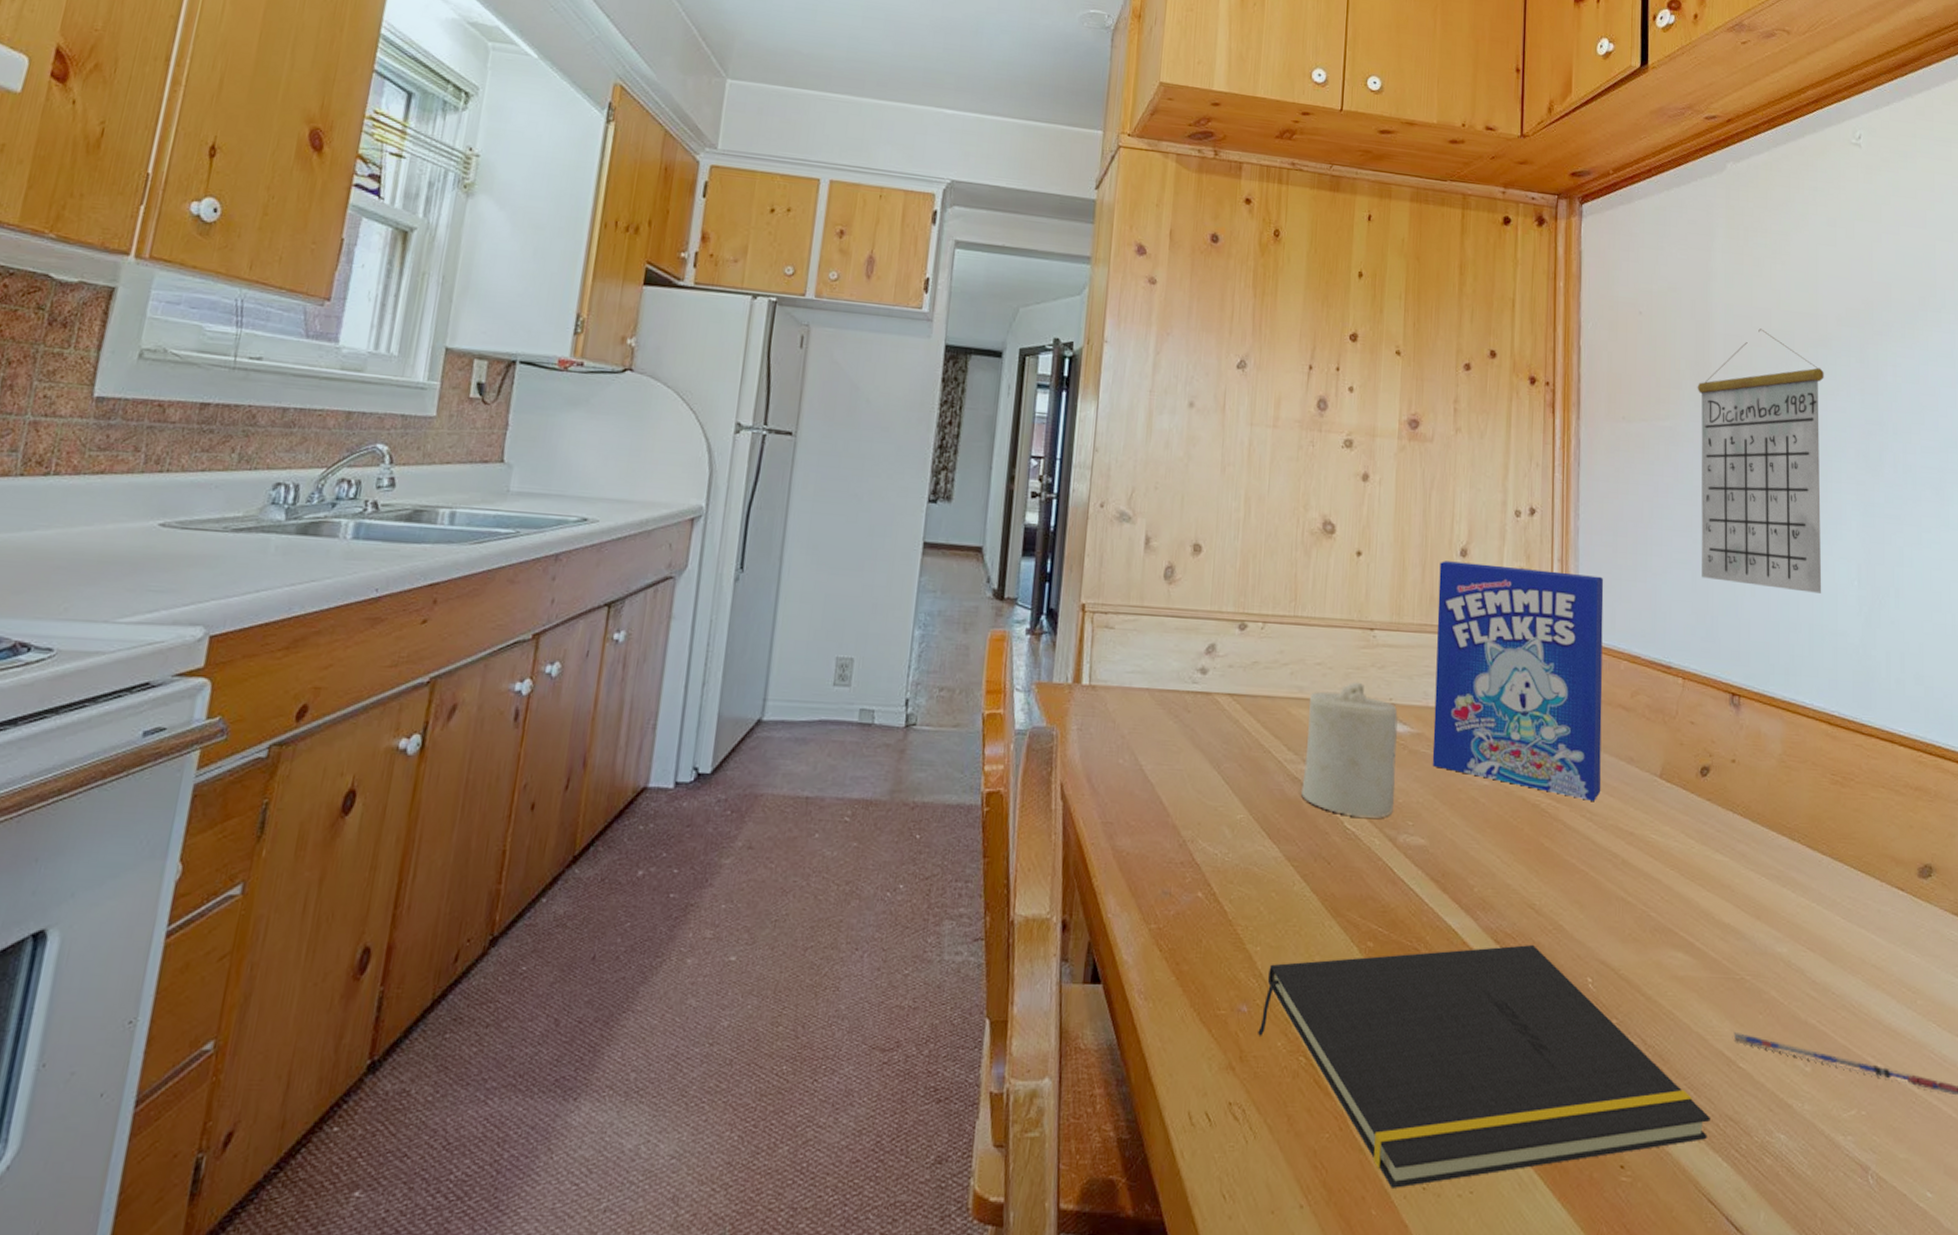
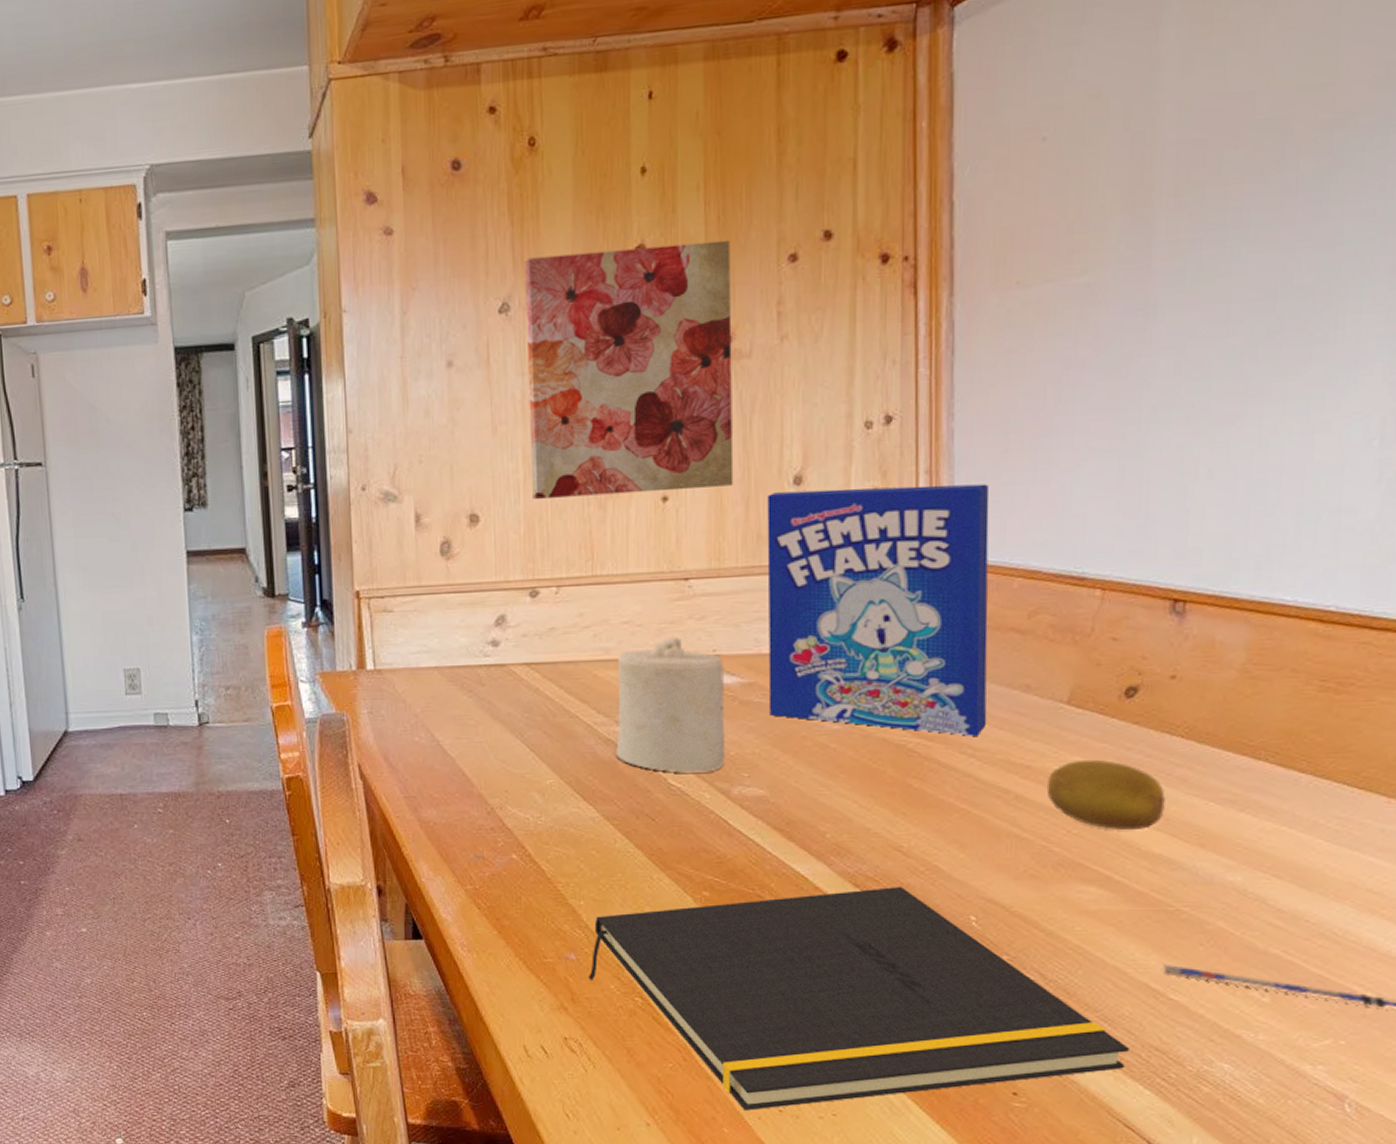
wall art: none [1250,326,1422,550] -> present [524,240,734,499]
fruit: none [1645,830,1731,900] -> present [1046,759,1165,831]
calendar: present [1697,328,1824,593] -> none [1131,122,1342,467]

